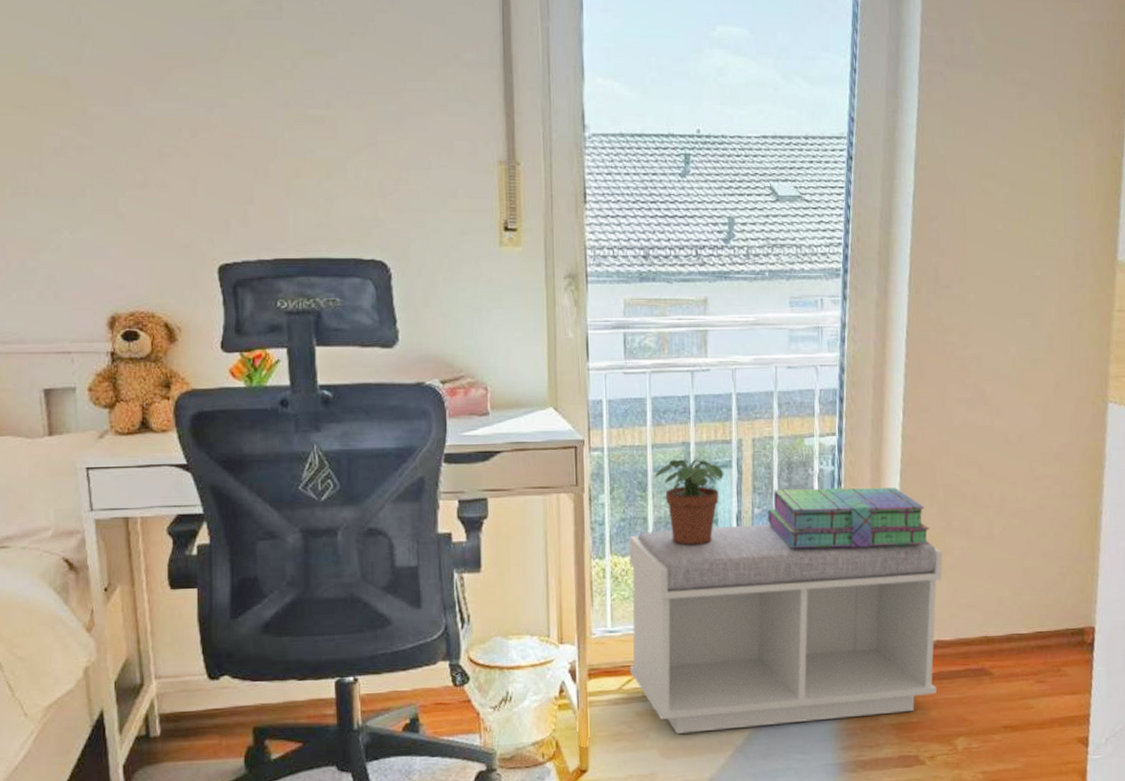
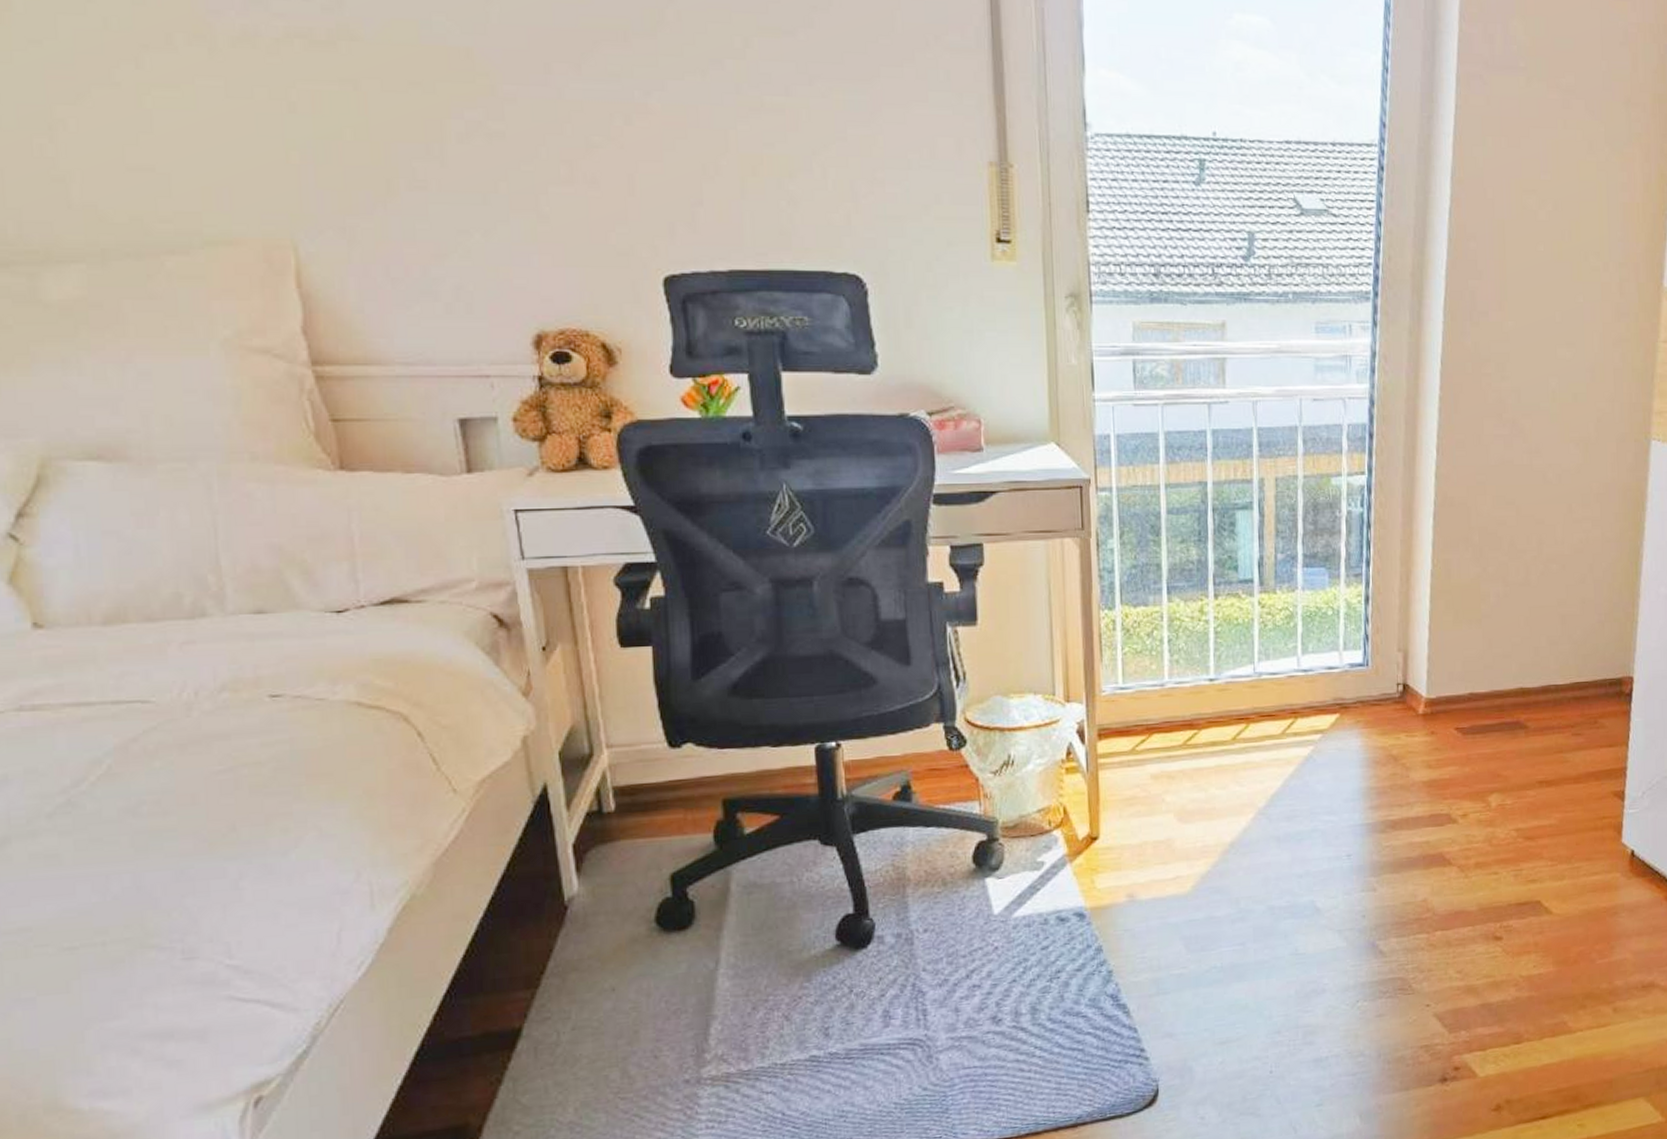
bench: present [628,524,943,734] -> none [1141,571,1478,796]
potted plant: present [654,459,724,545] -> none [1167,500,1245,594]
stack of books: present [768,487,930,549] -> none [1292,530,1464,597]

